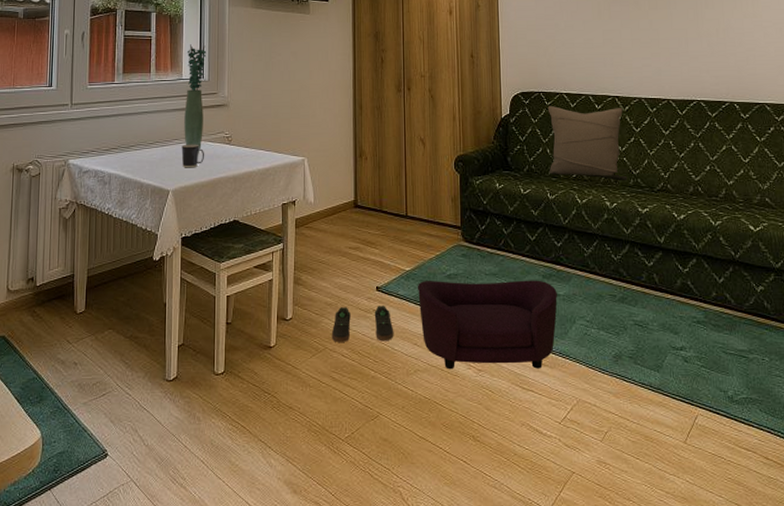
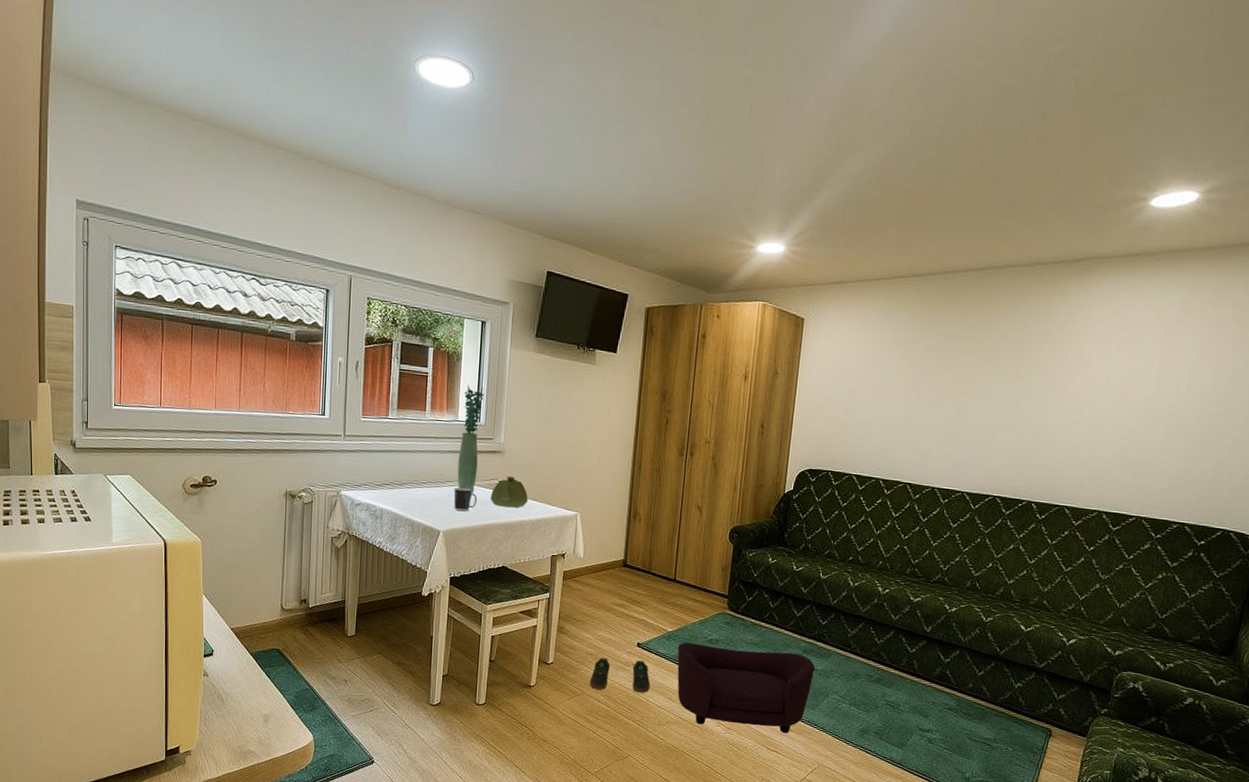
teapot: none [217,129,254,159] -> present [490,477,528,508]
pillow: present [548,106,628,181] -> none [825,486,913,569]

